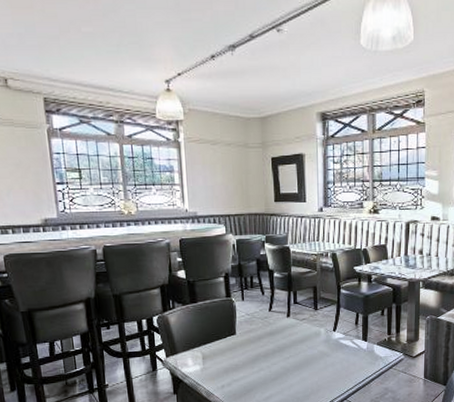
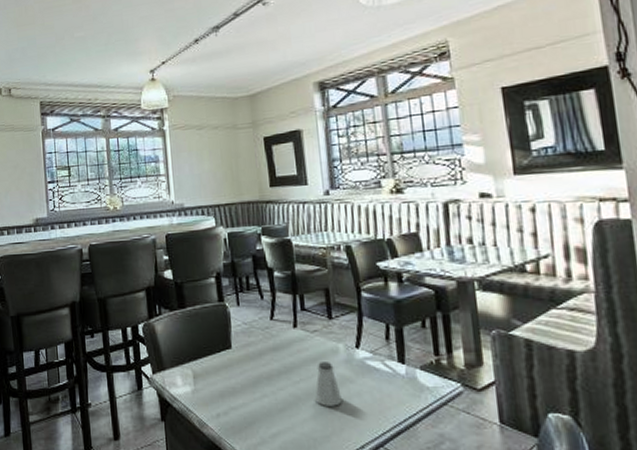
saltshaker: none [300,342,320,375] -> present [315,362,342,406]

